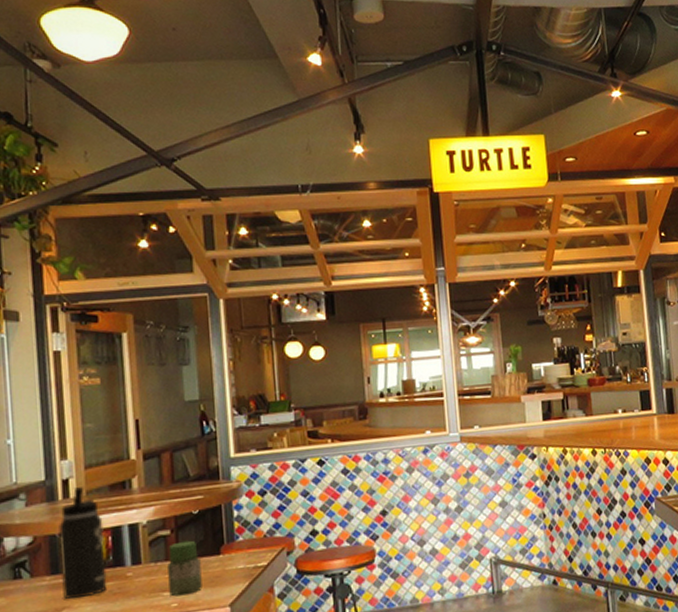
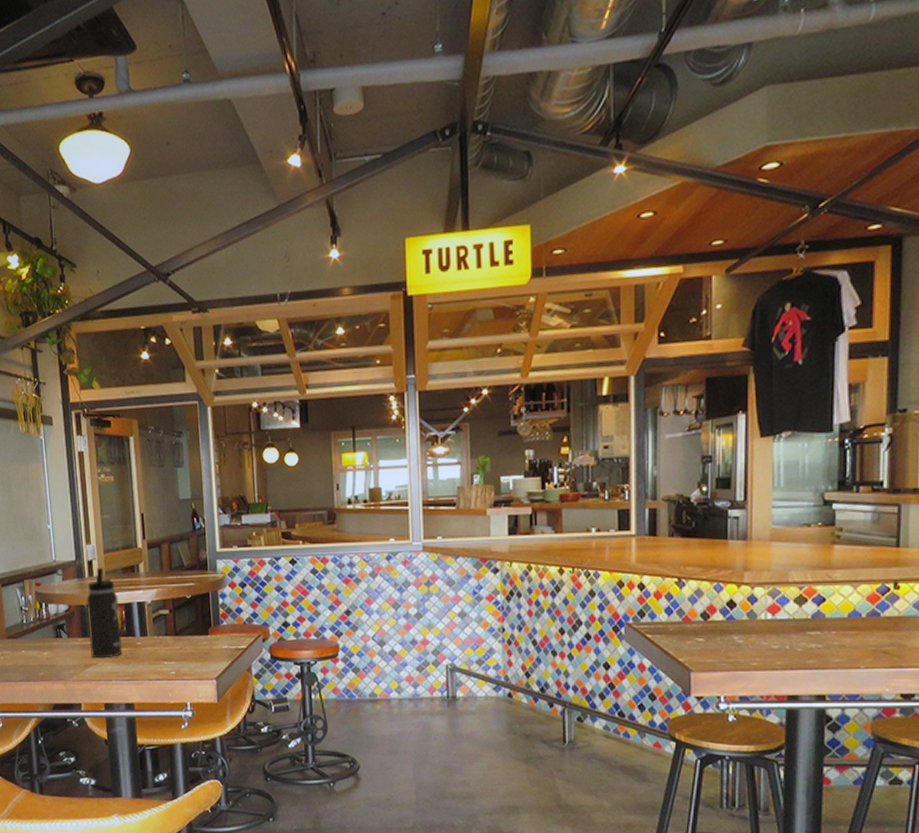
jar: present [167,540,202,597] -> none [167,620,194,666]

